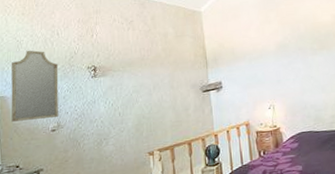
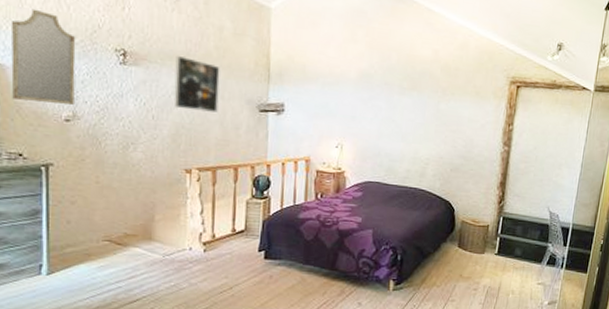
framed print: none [134,61,170,103] -> present [174,55,220,113]

